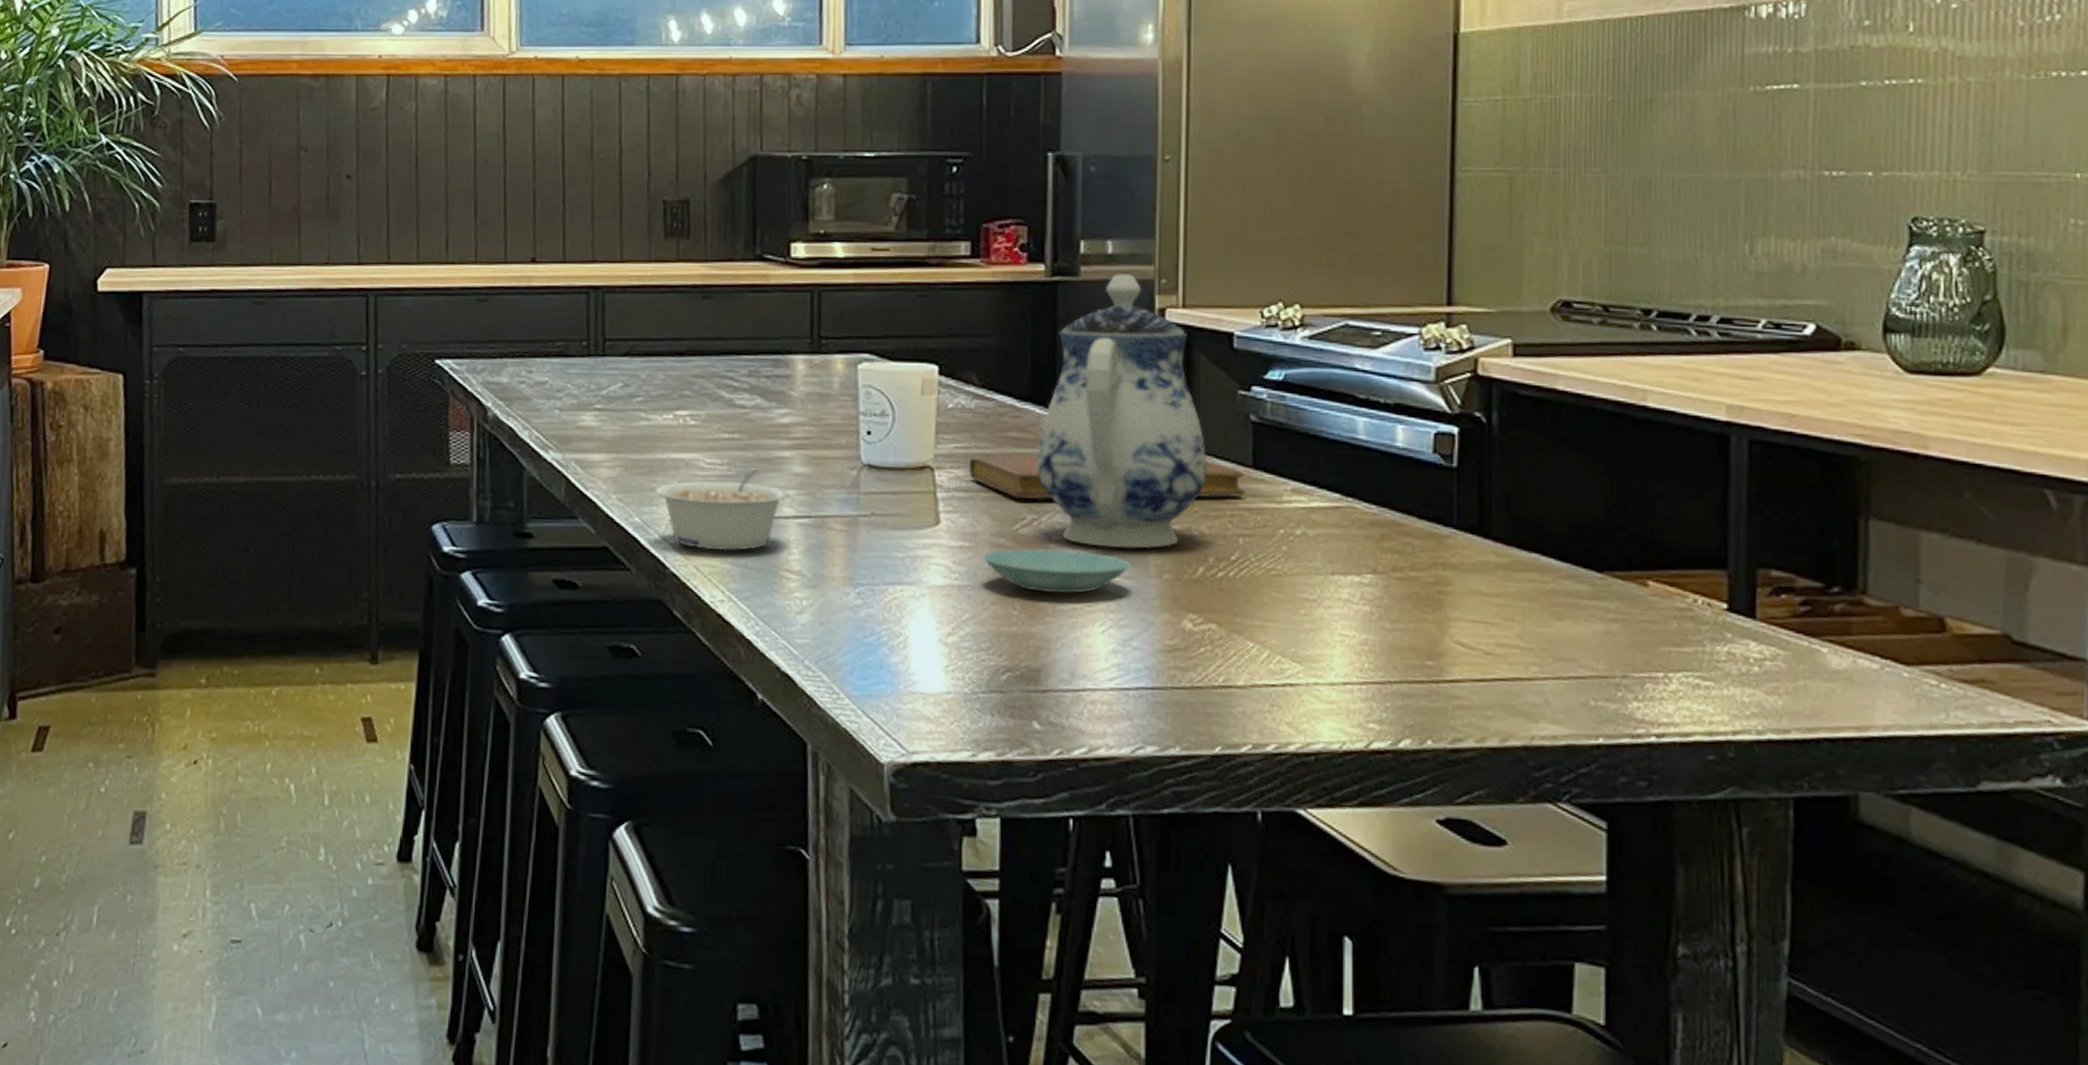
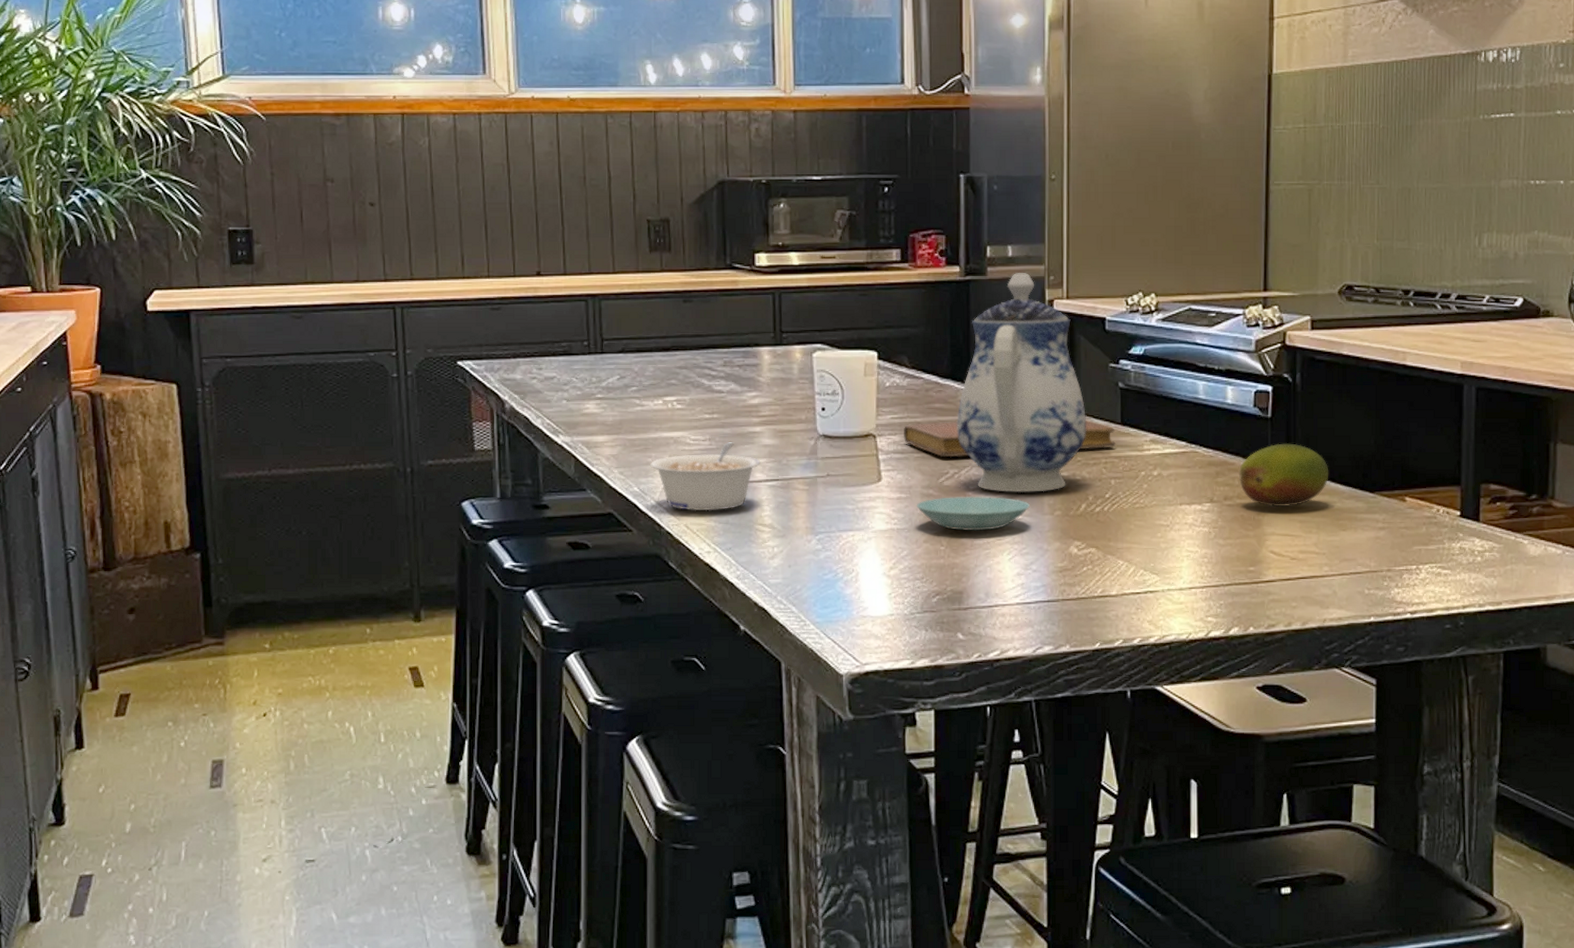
fruit: none [1413,501,1539,585] -> present [1239,443,1329,507]

